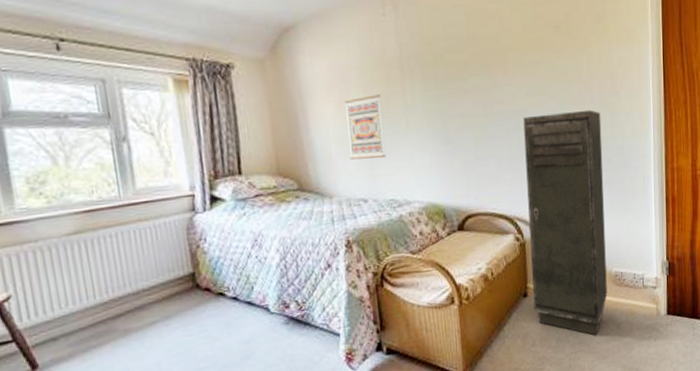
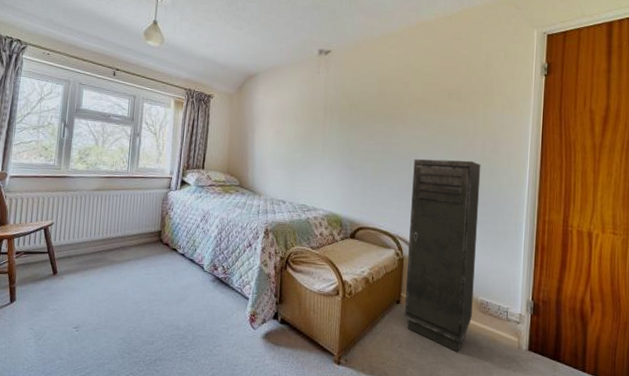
wall art: present [344,95,386,160] -> none [278,127,307,174]

